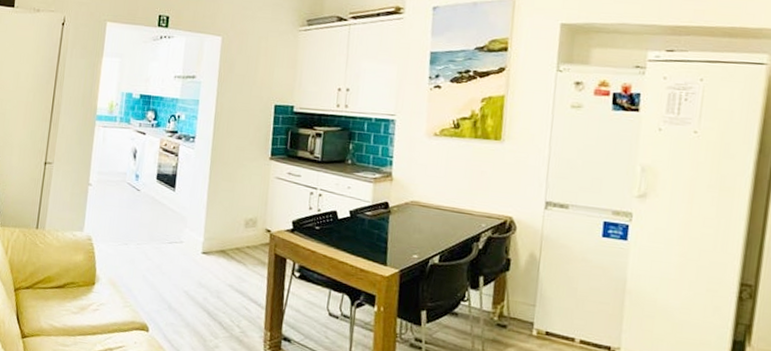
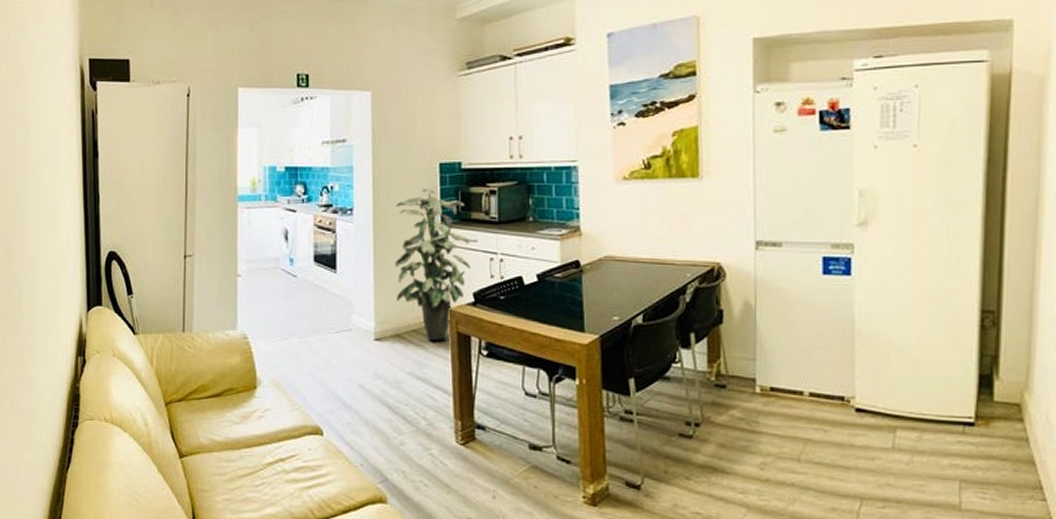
indoor plant: none [224,125,294,260] -> present [395,187,471,340]

